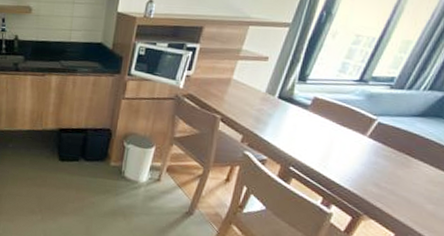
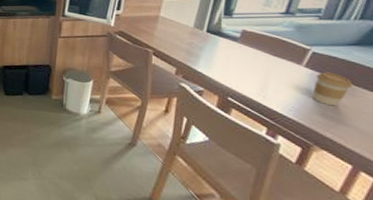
coffee cup: none [370,143,410,177] -> present [312,72,353,107]

